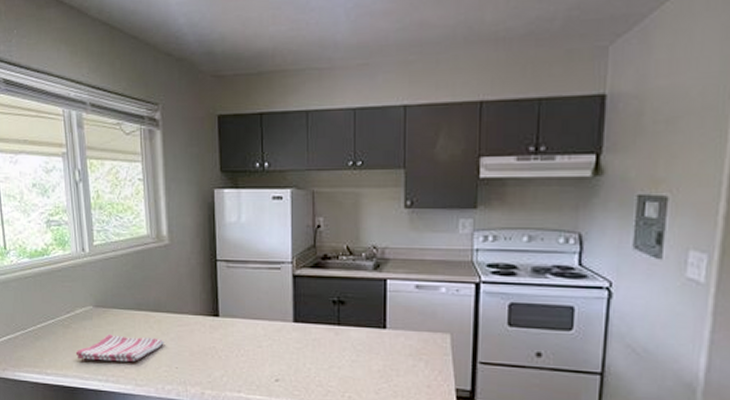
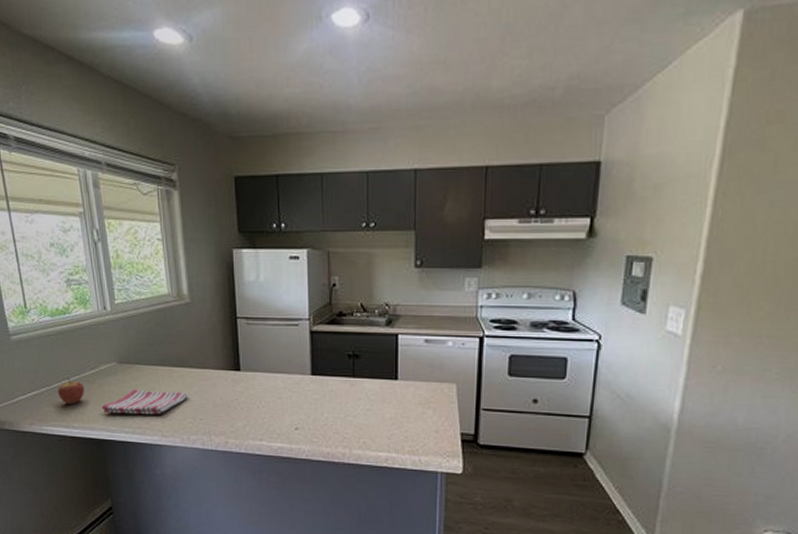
fruit: none [33,321,60,350] -> present [58,378,85,405]

